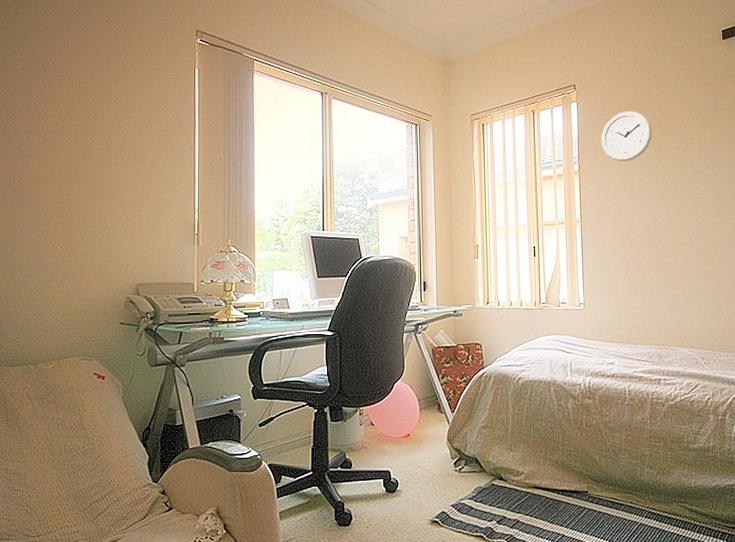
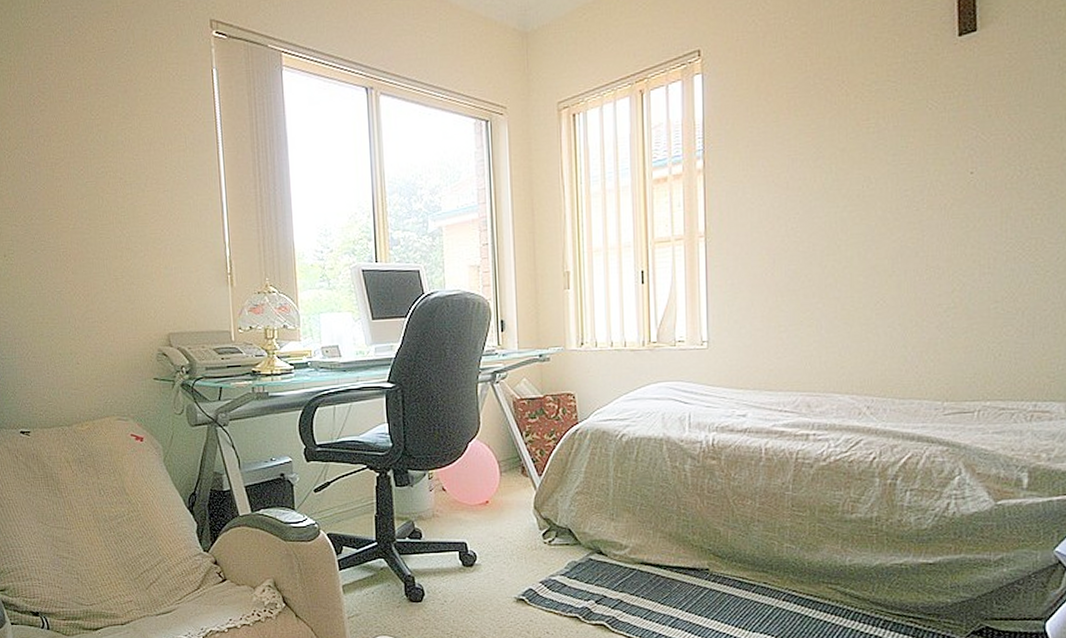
wall clock: present [601,110,652,162] -> none [735,80,808,152]

